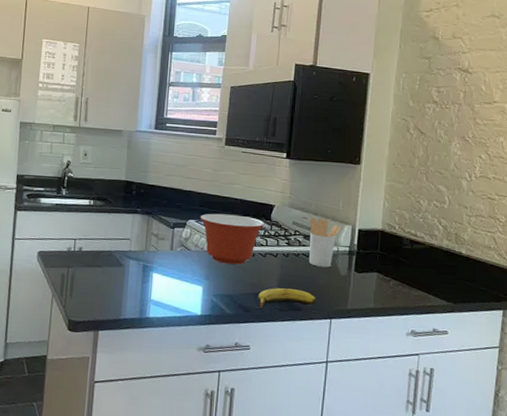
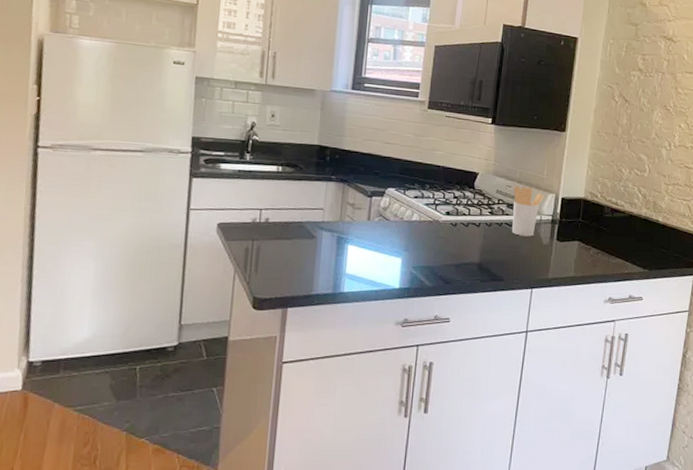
mixing bowl: present [200,213,265,265] -> none [400,181,468,235]
banana: present [258,288,316,309] -> none [459,258,518,280]

